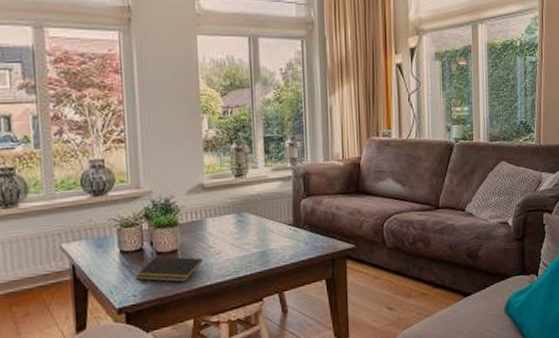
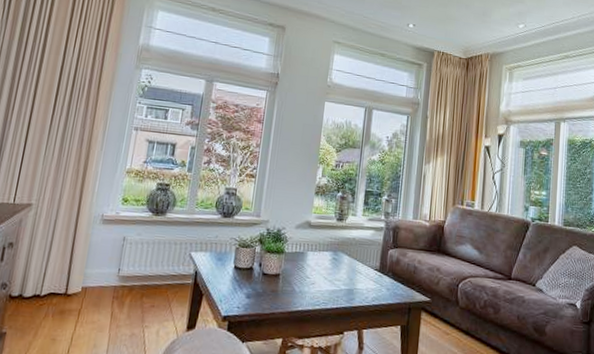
notepad: present [134,256,203,283] -> none [241,277,299,304]

